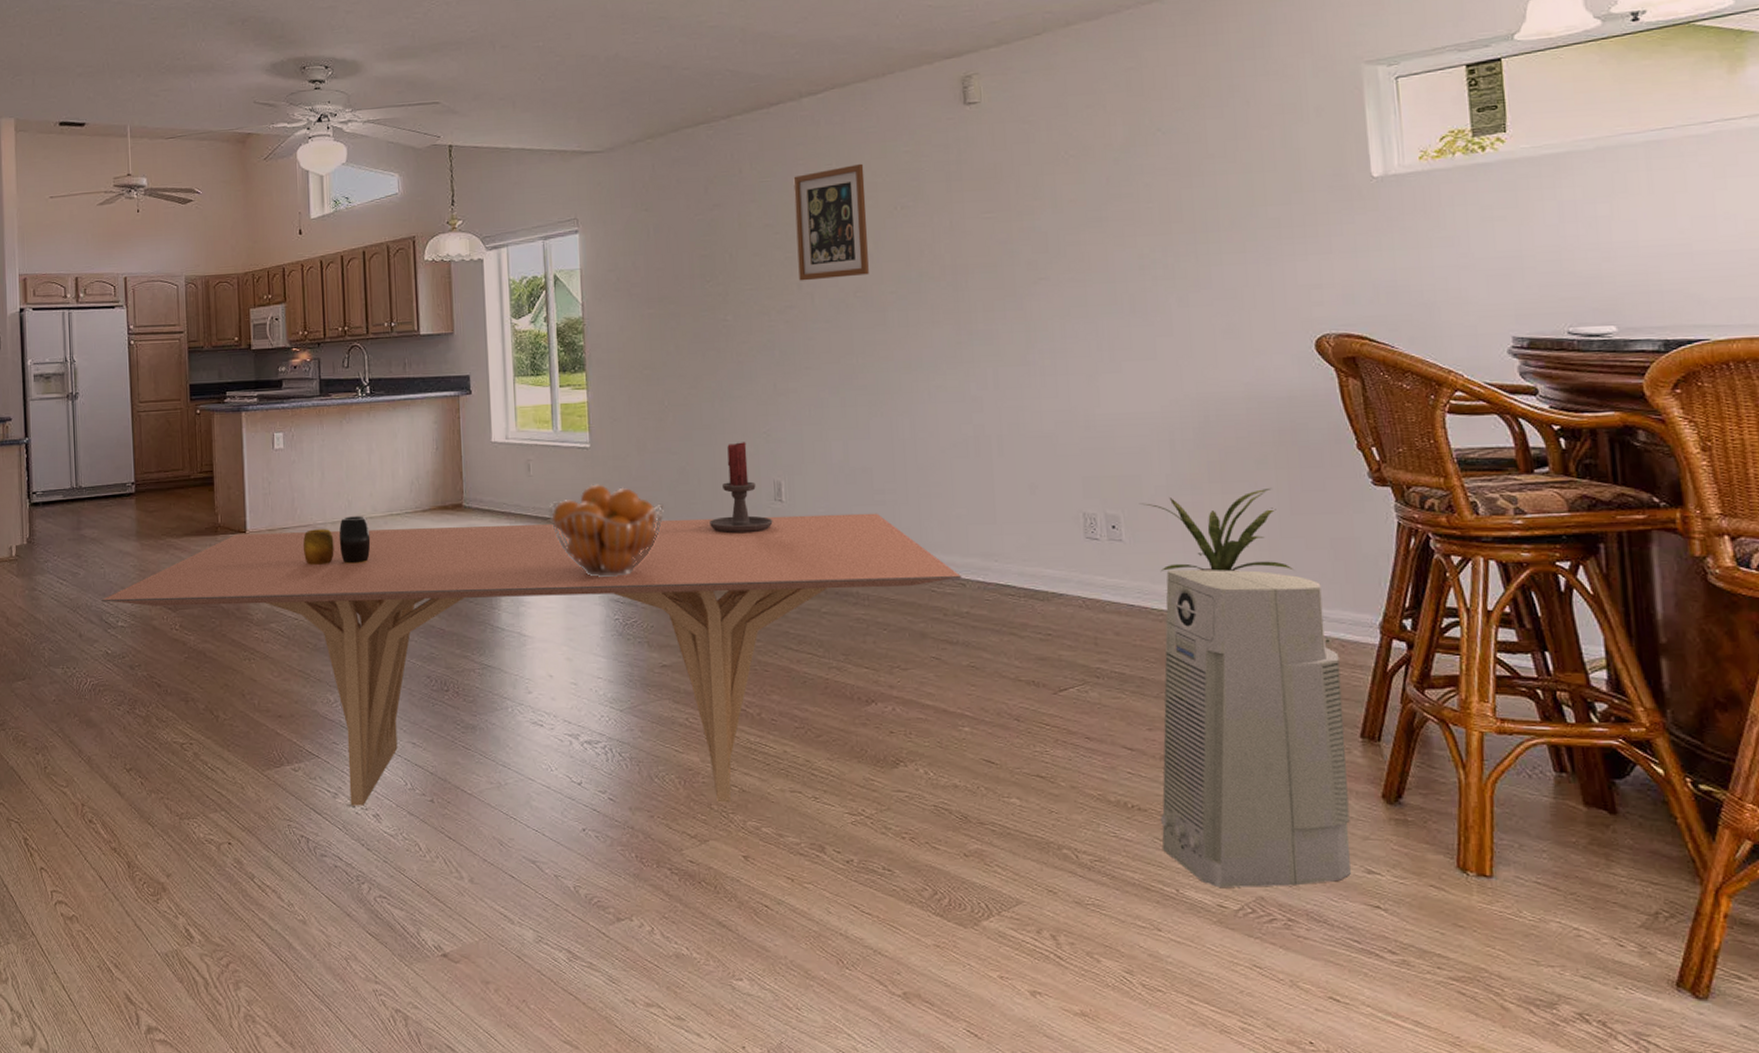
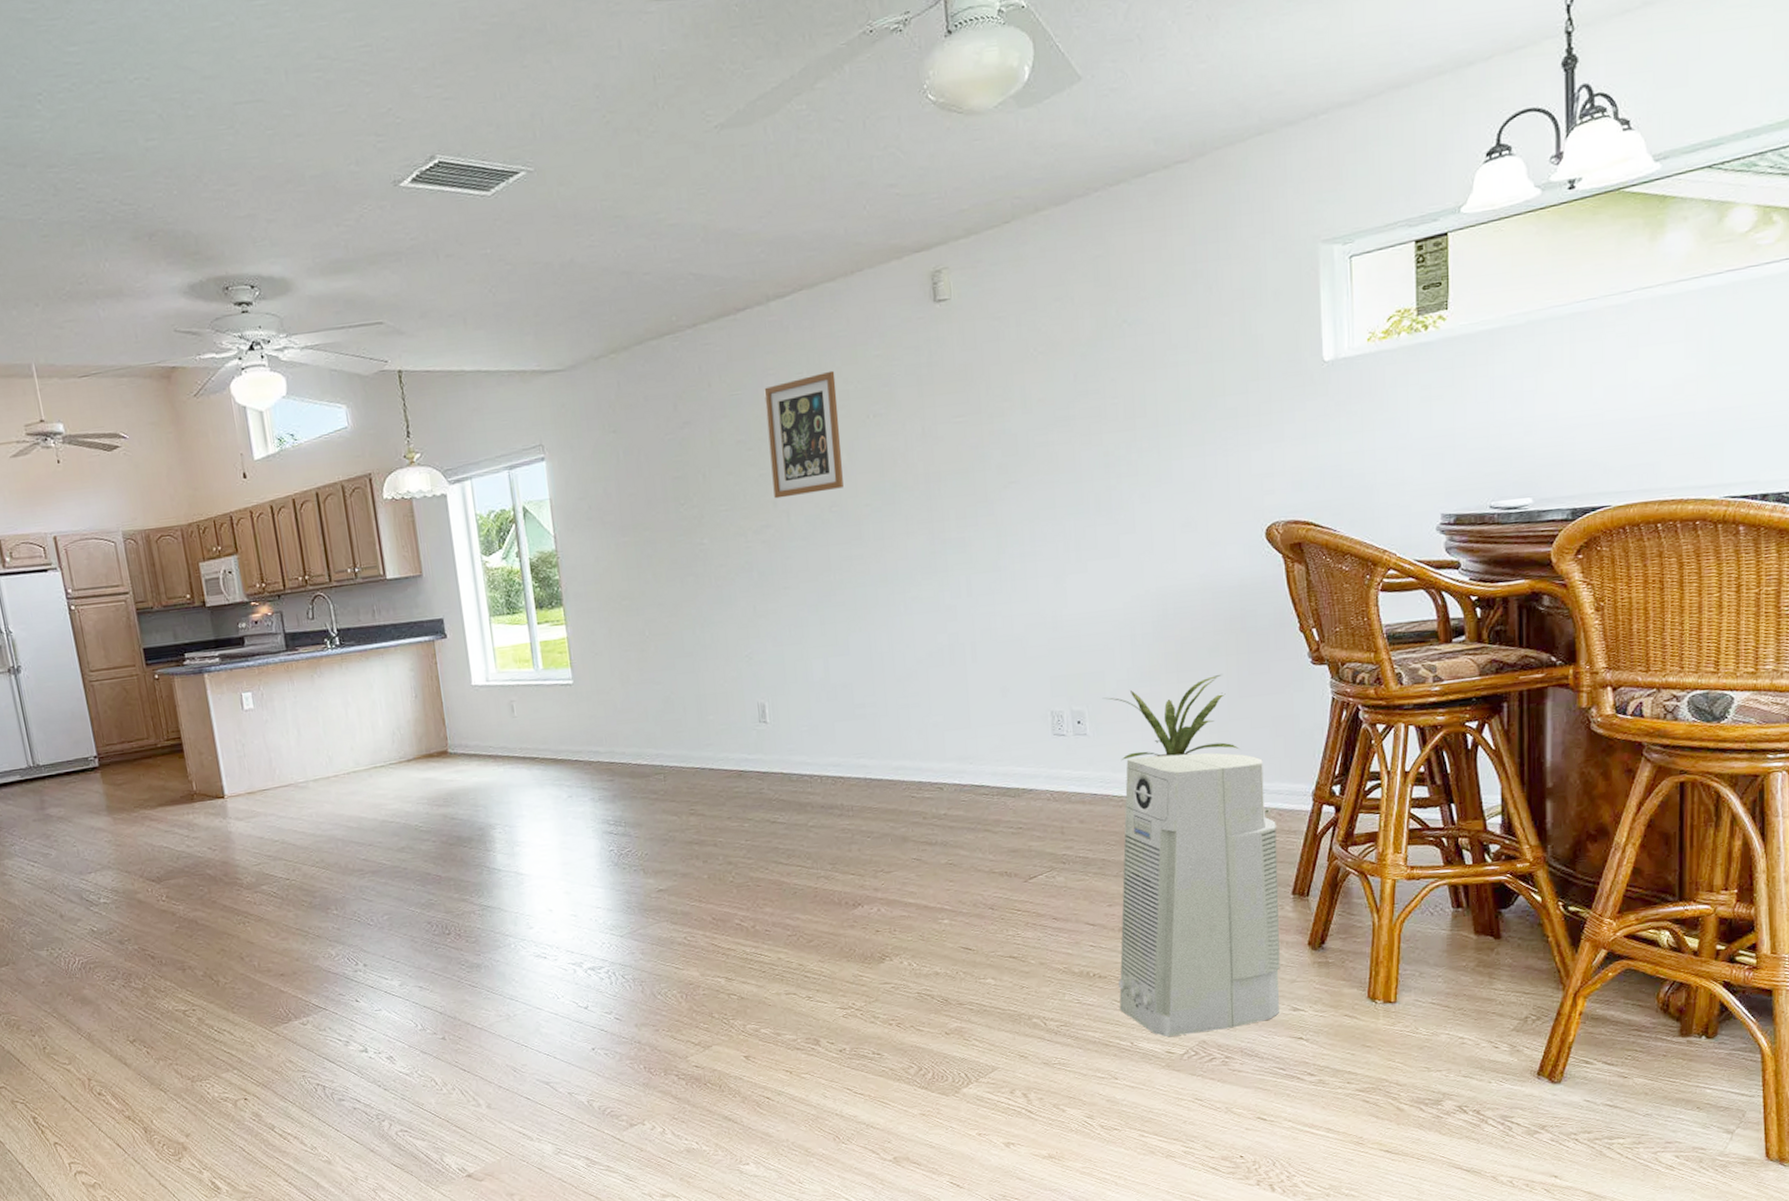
dining table: present [102,513,962,806] -> none [79,726,940,1052]
vase: present [303,516,371,565] -> none [286,771,357,824]
fruit basket: present [548,484,664,577] -> none [536,720,652,812]
candle holder: present [709,442,773,534] -> none [697,666,759,758]

